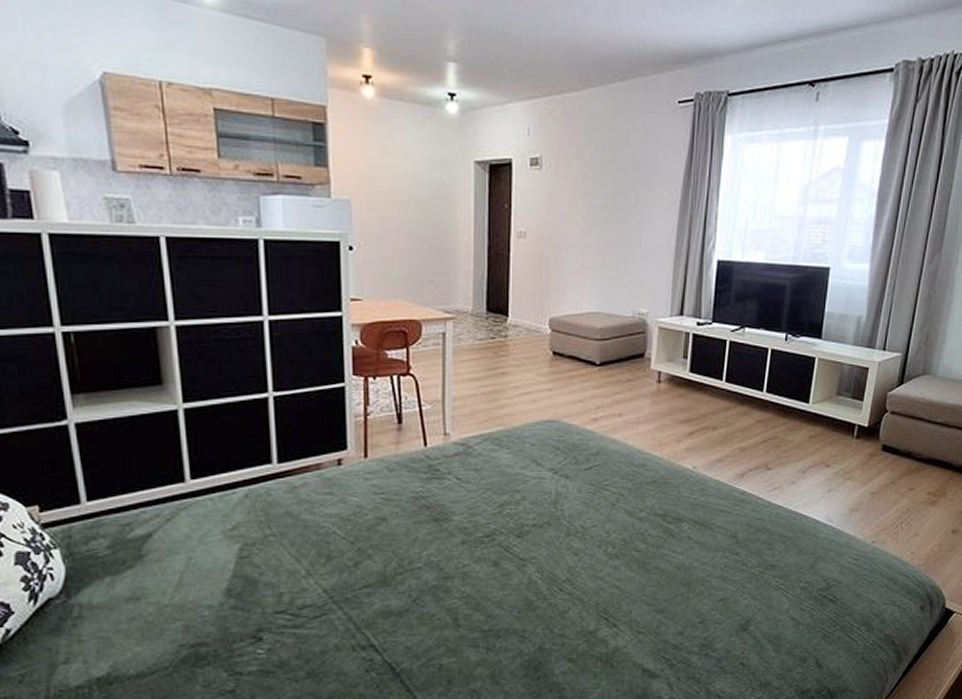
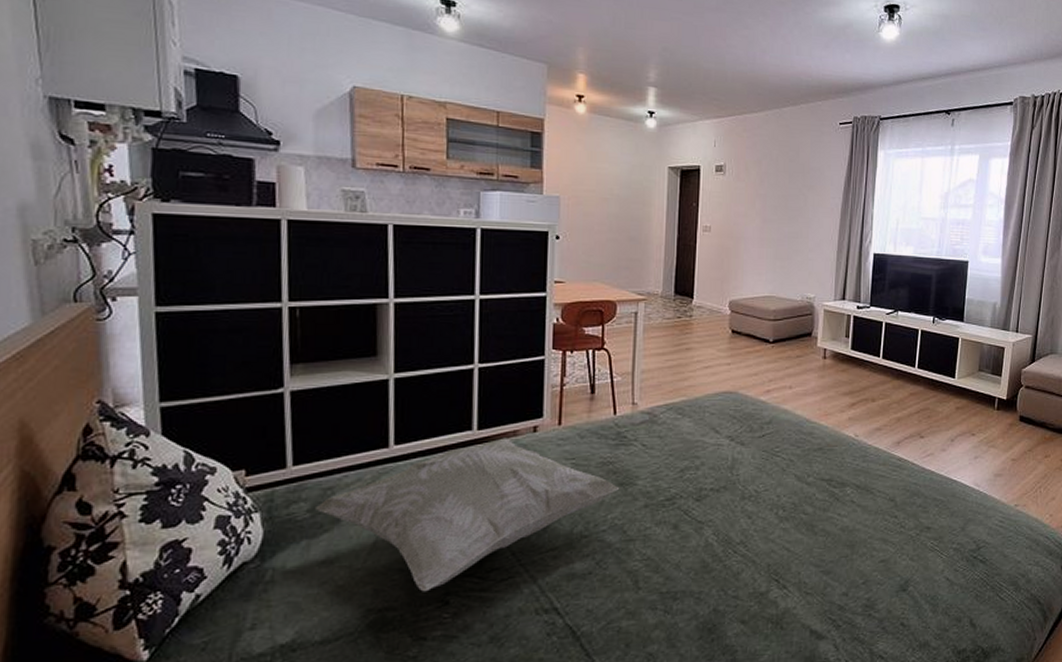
decorative pillow: none [116,471,435,628] -> present [316,437,620,592]

